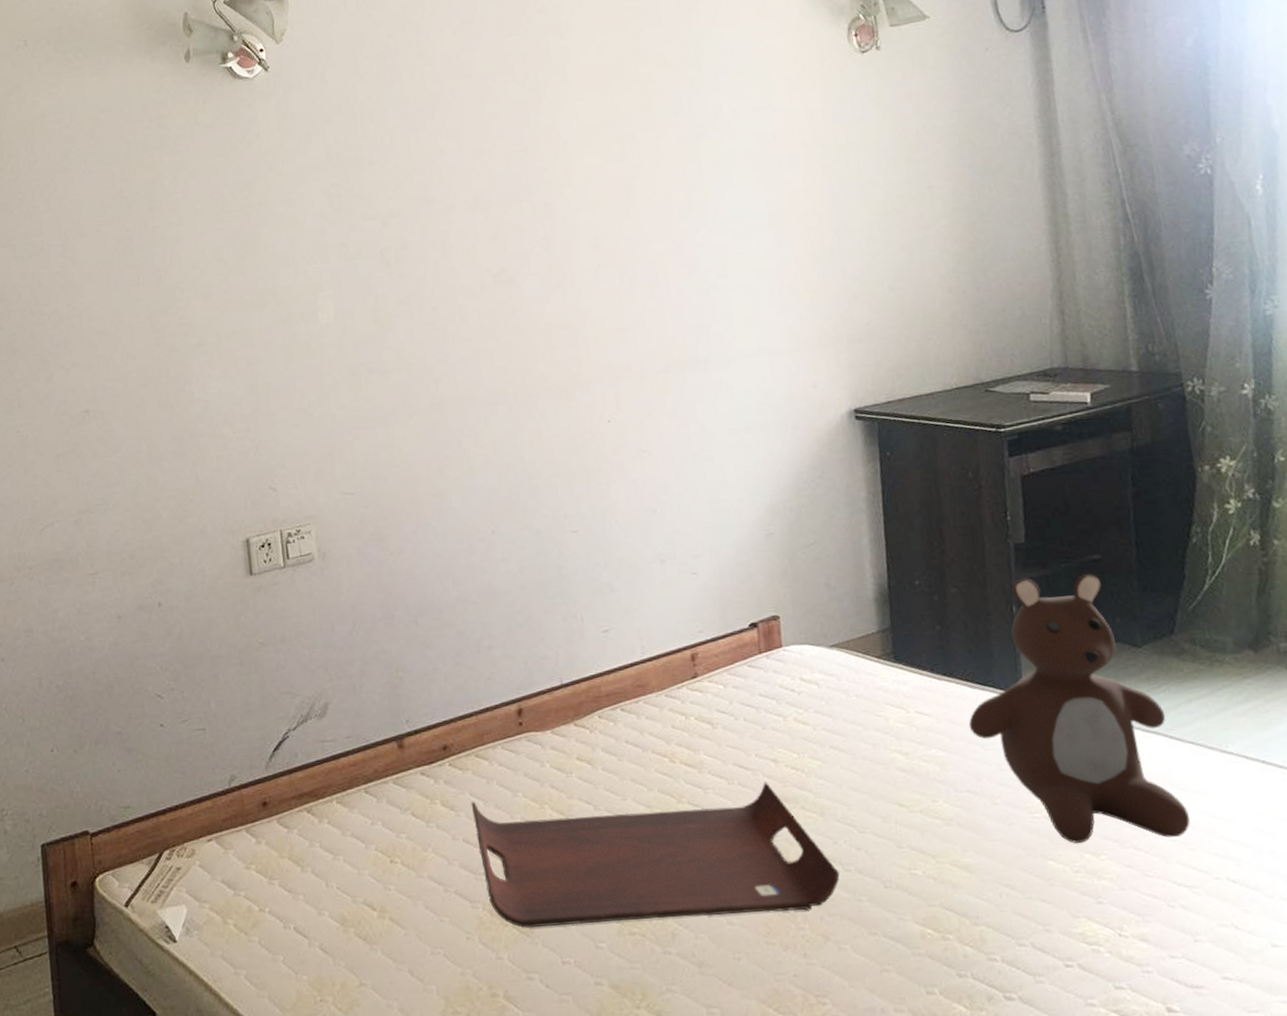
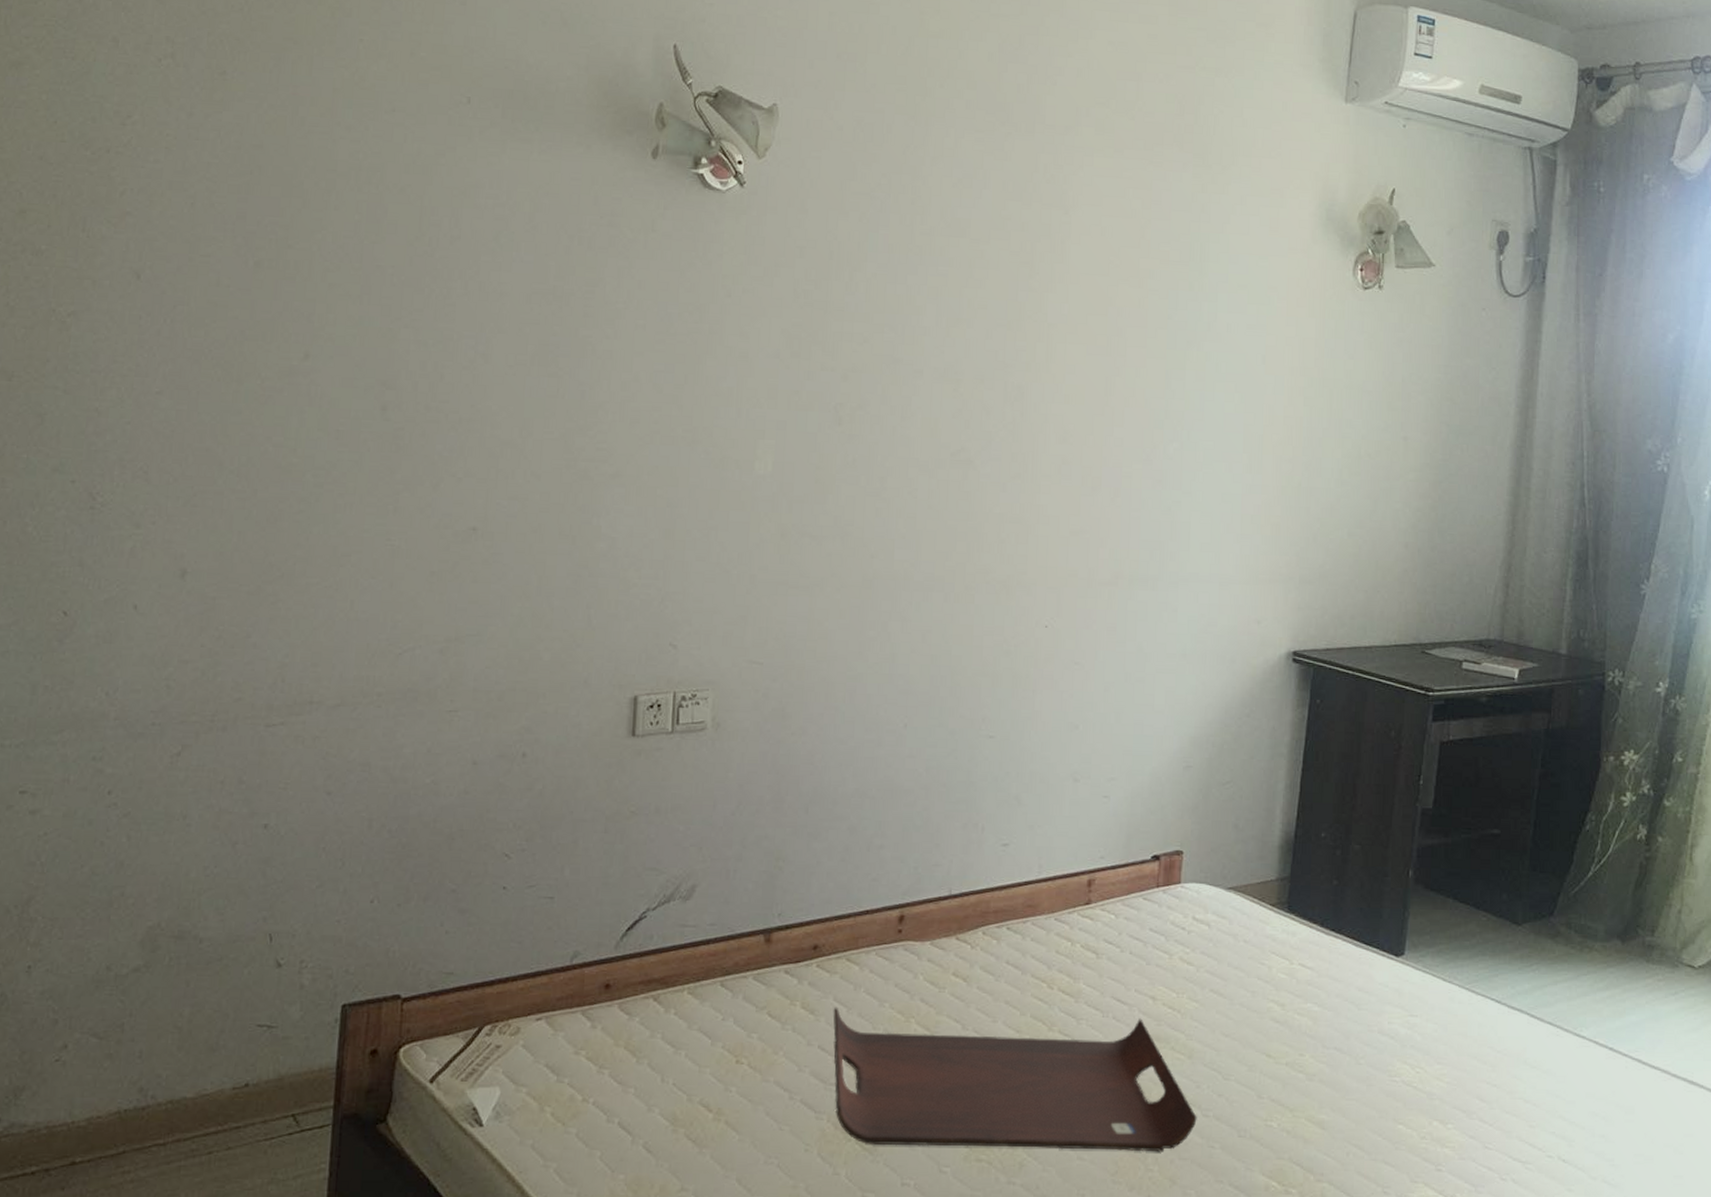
teddy bear: present [968,574,1190,843] -> none [1347,843,1535,1114]

